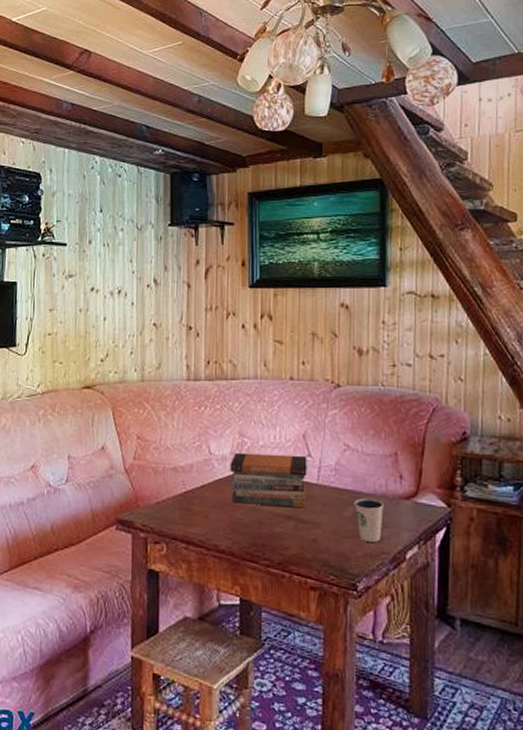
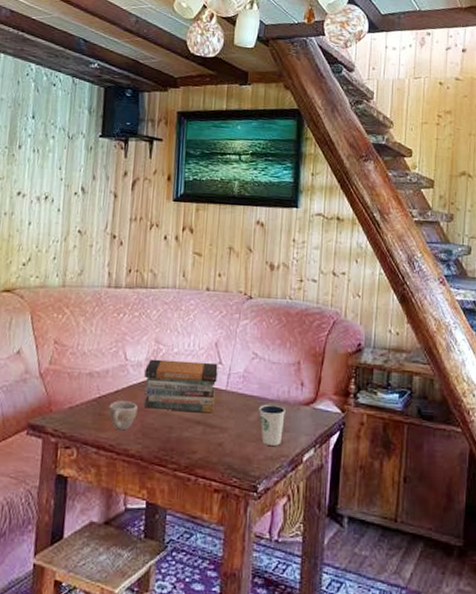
cup: none [196,495,225,526] -> present [108,400,138,431]

